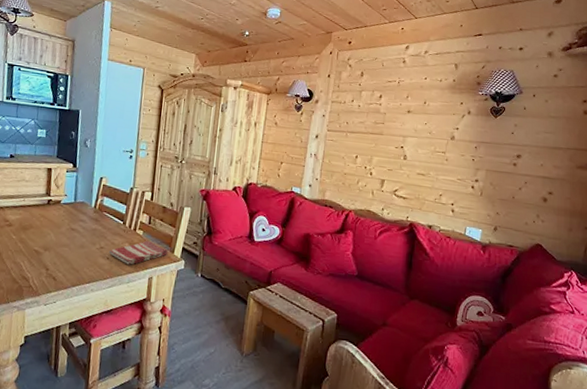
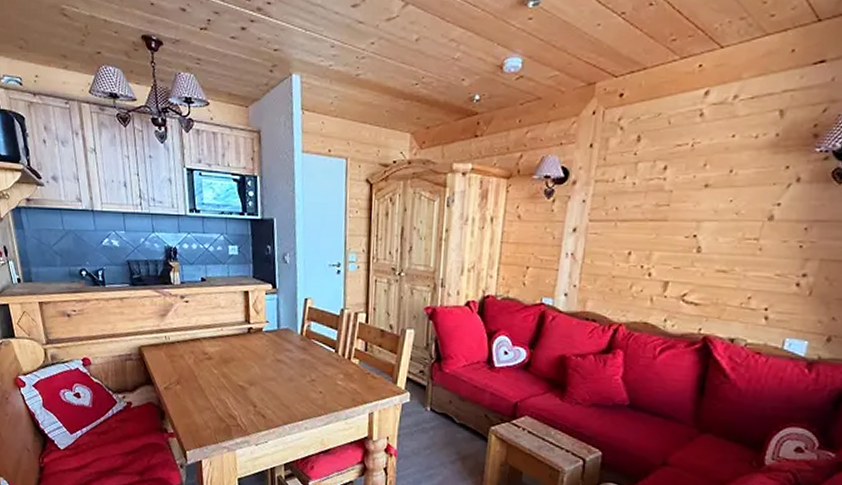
dish towel: present [108,241,168,265] -> none [321,371,389,399]

